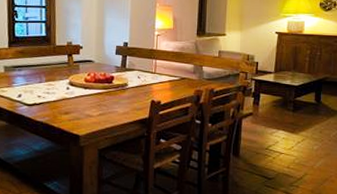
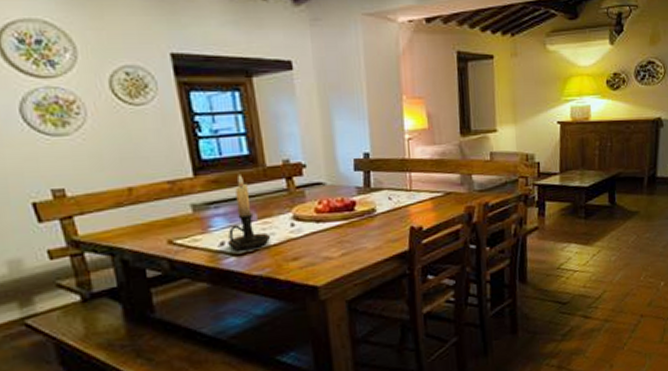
candle holder: none [23,49,52,103] -> present [228,175,271,251]

